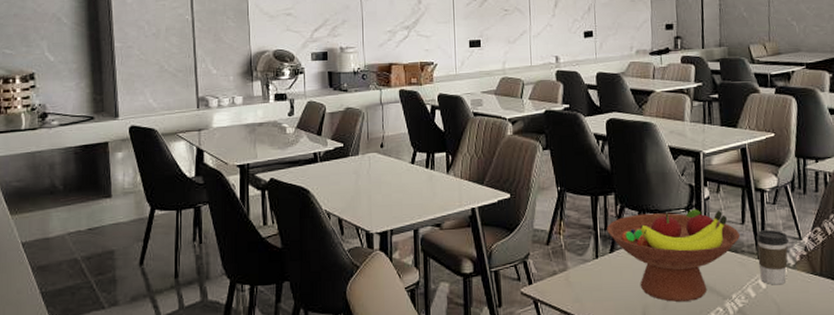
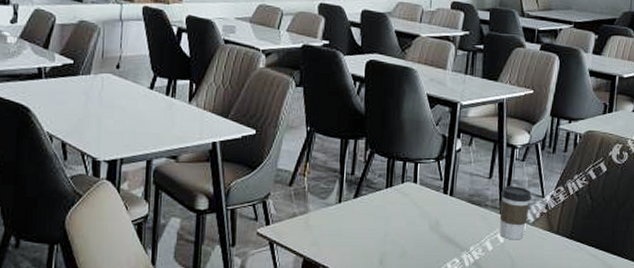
fruit bowl: present [607,209,740,302] -> none [353,160,485,251]

